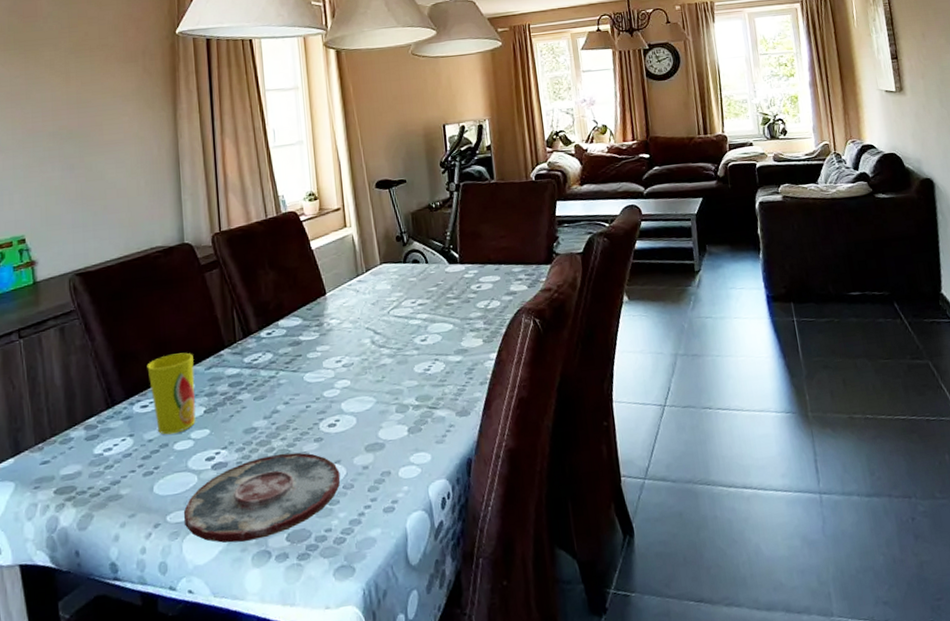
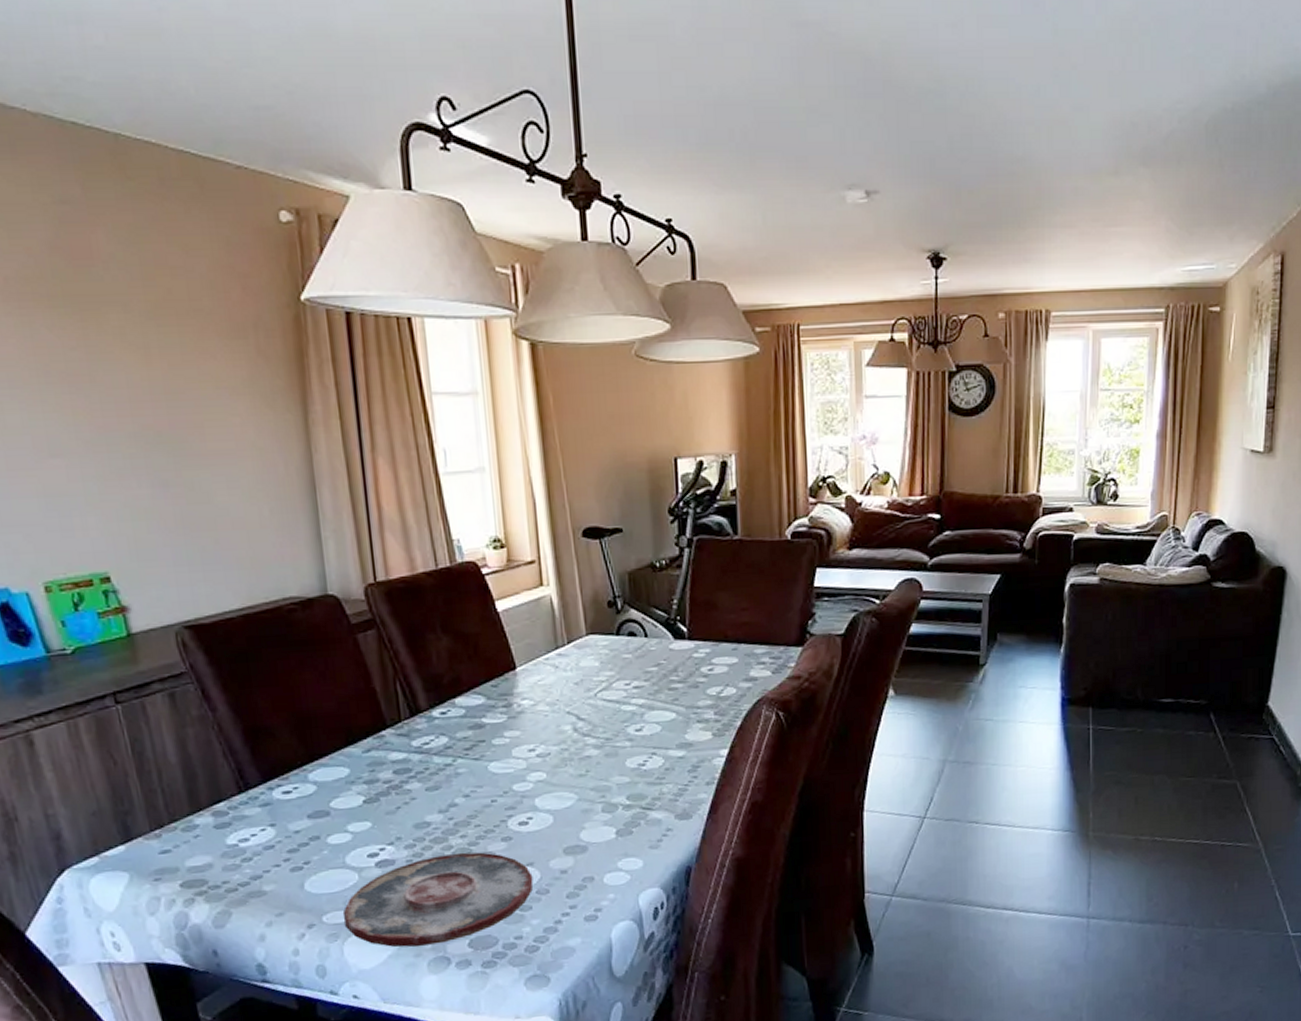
cup: present [147,352,196,435] -> none [287,731,354,826]

